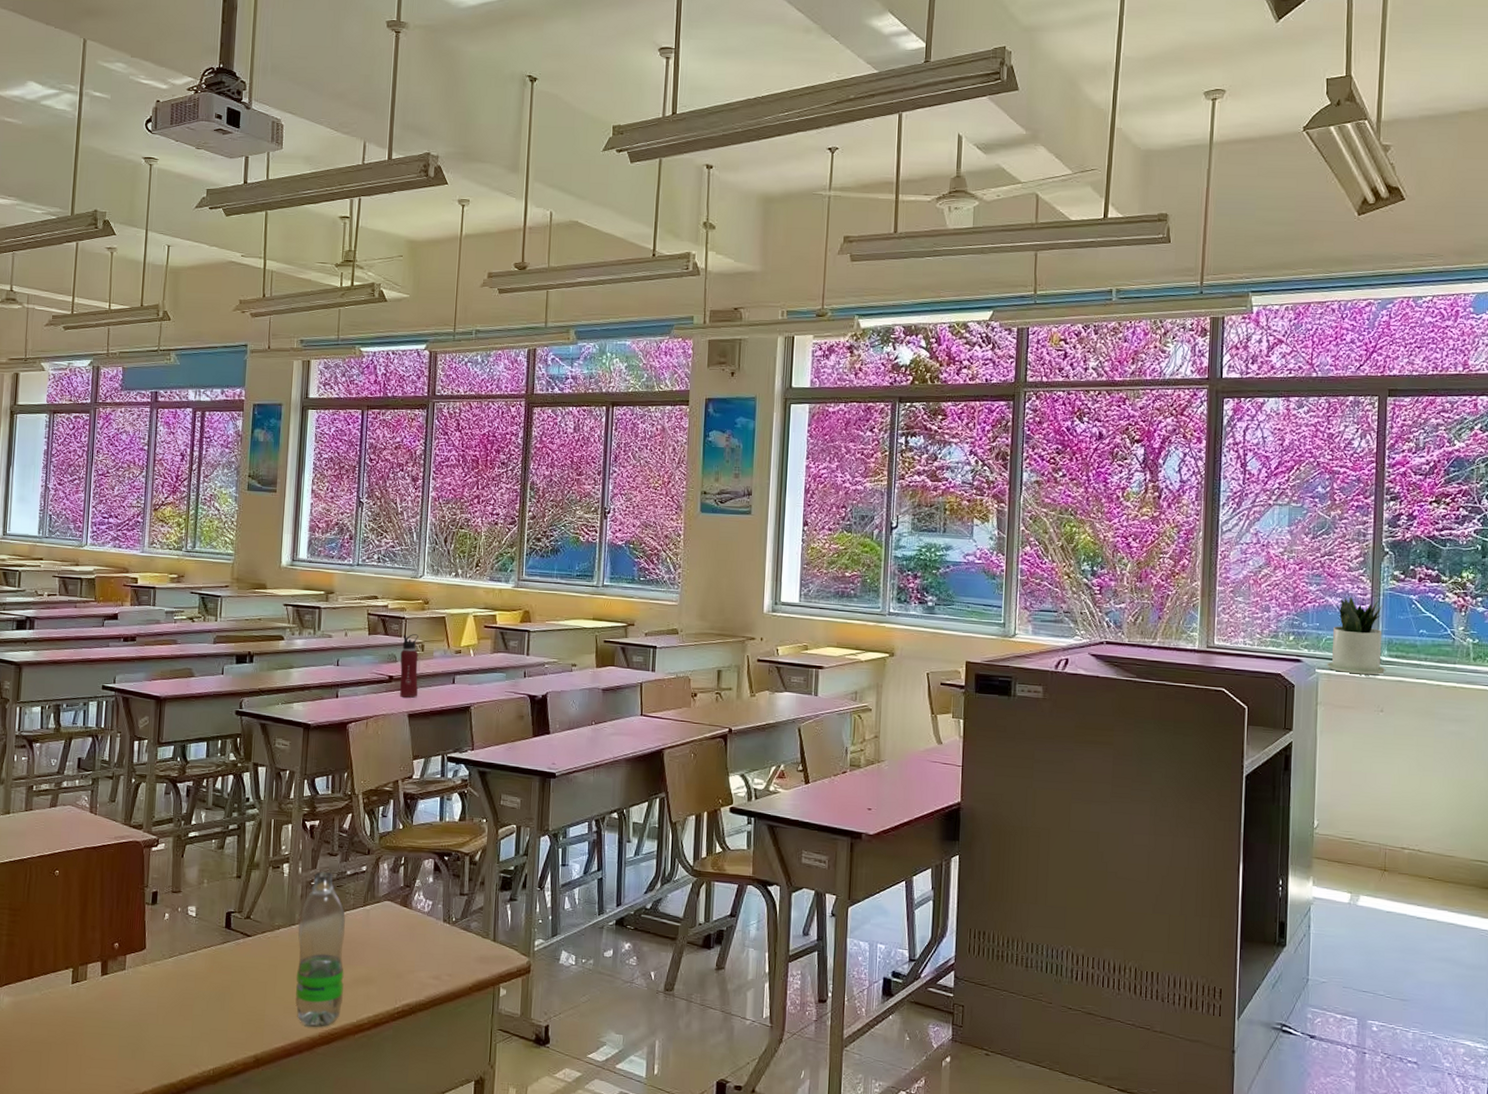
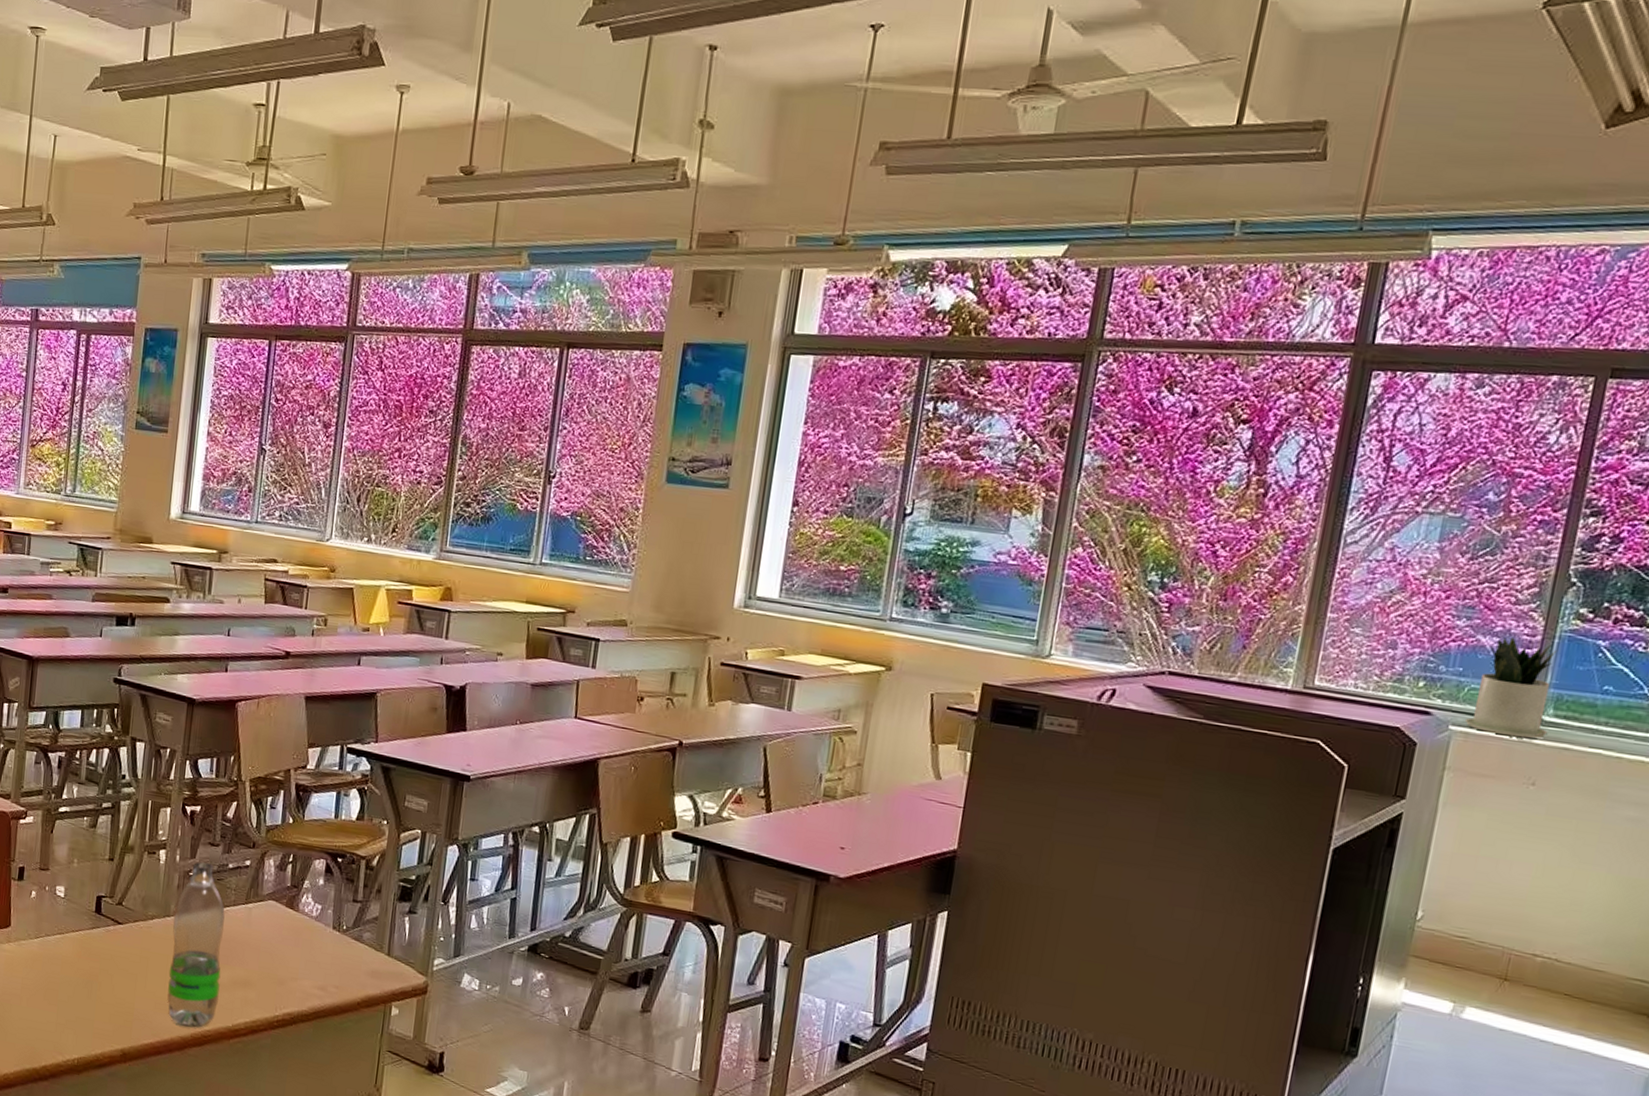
water bottle: present [399,634,419,698] -> none [297,605,322,678]

